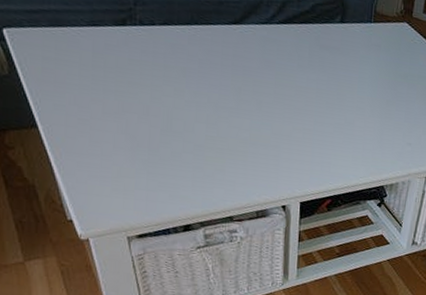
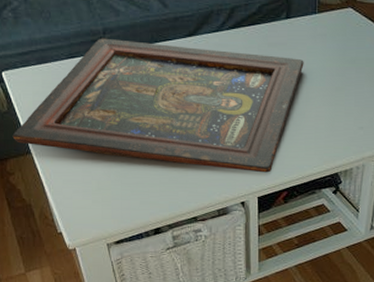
religious icon: none [13,9,356,179] -> present [12,38,304,173]

